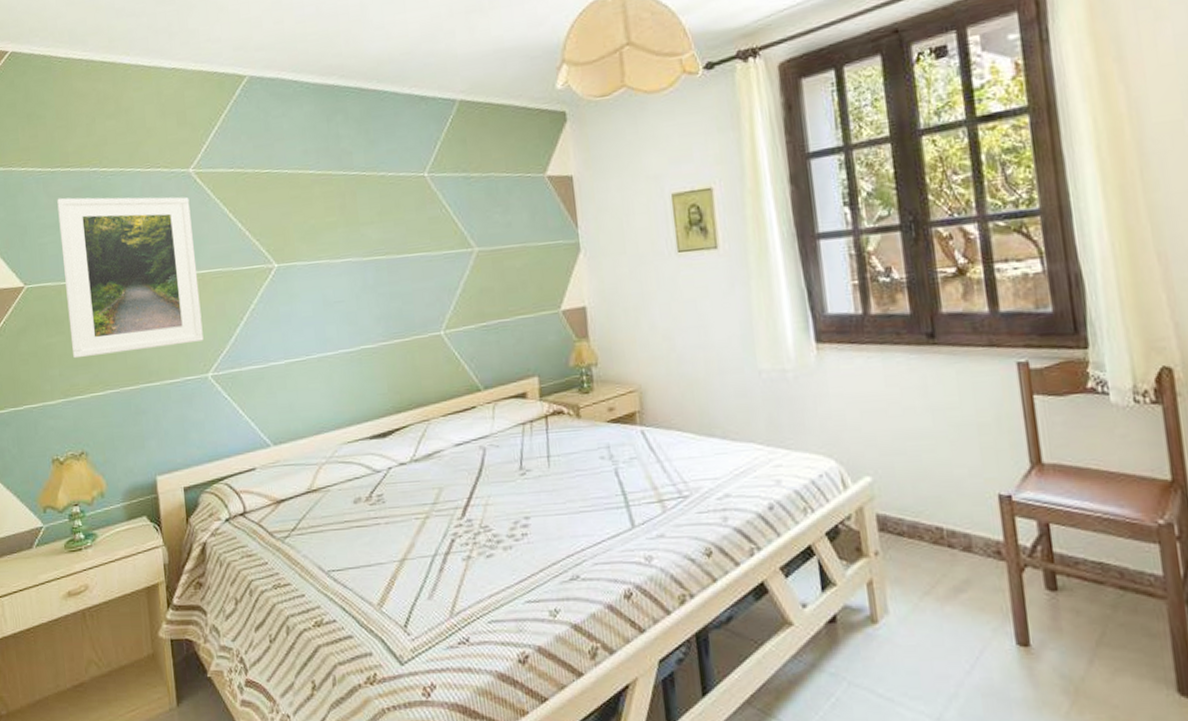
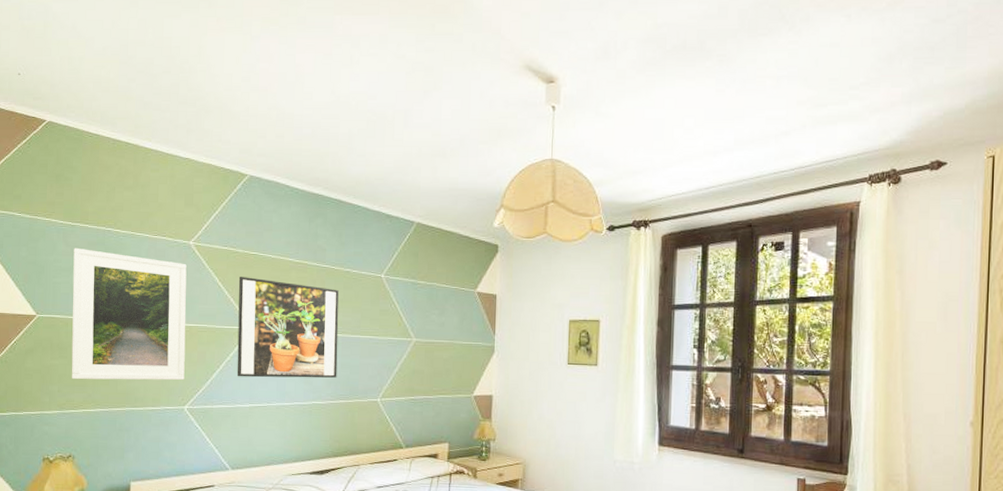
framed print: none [252,200,387,328] -> present [236,276,339,378]

